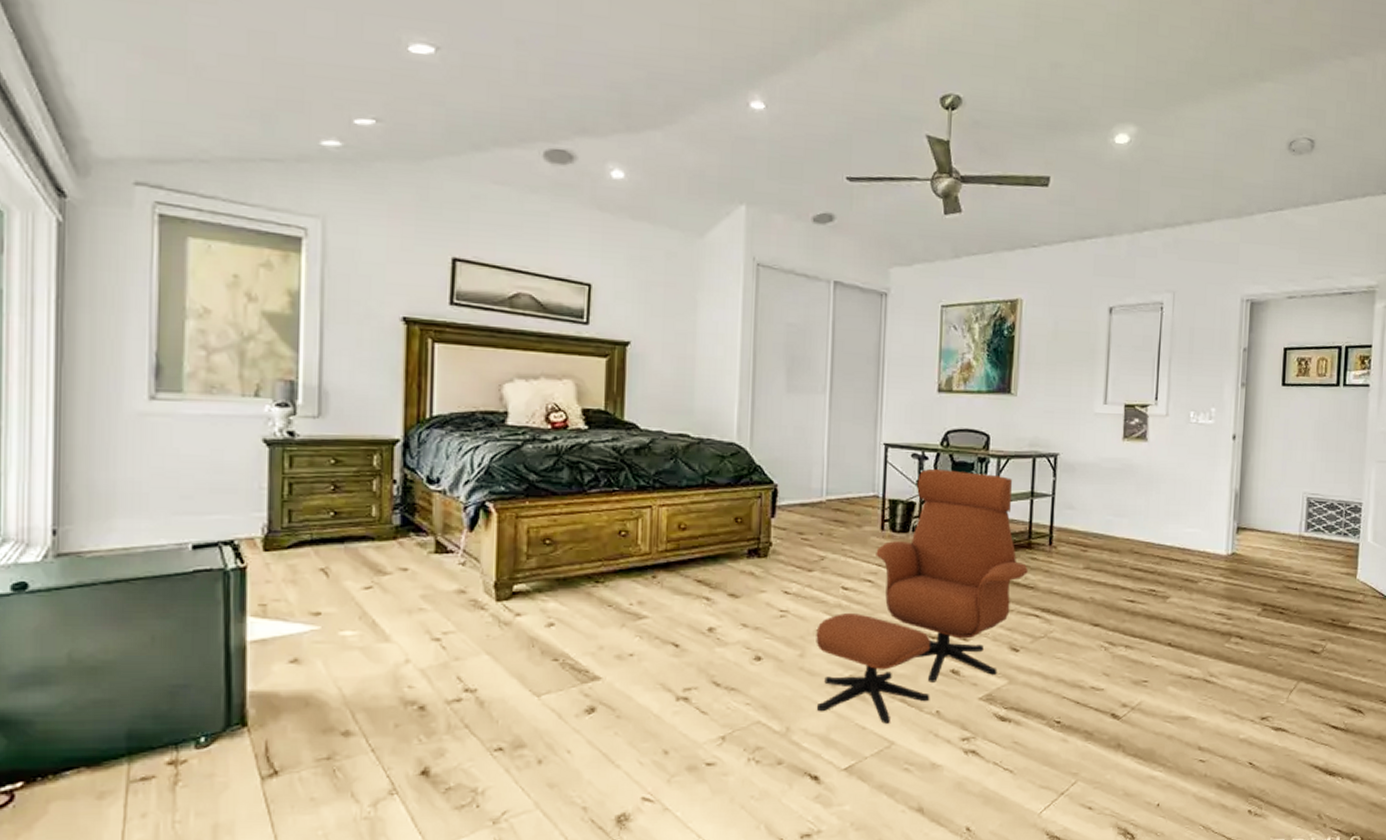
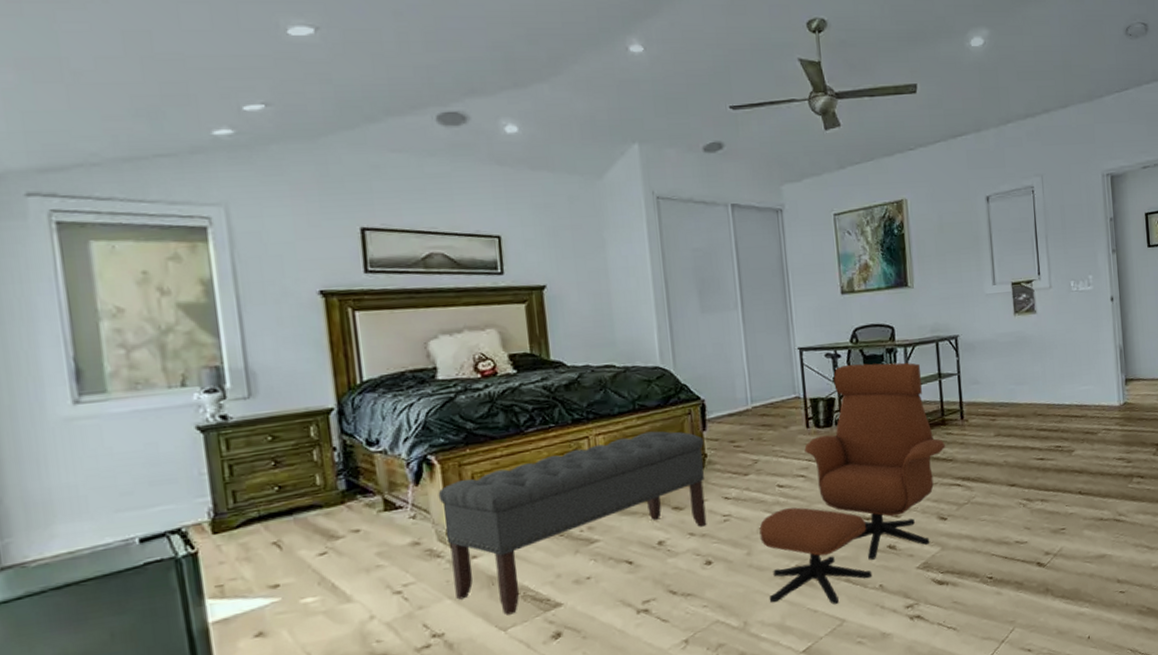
bench: none [491,510,770,681] -> present [438,431,707,615]

